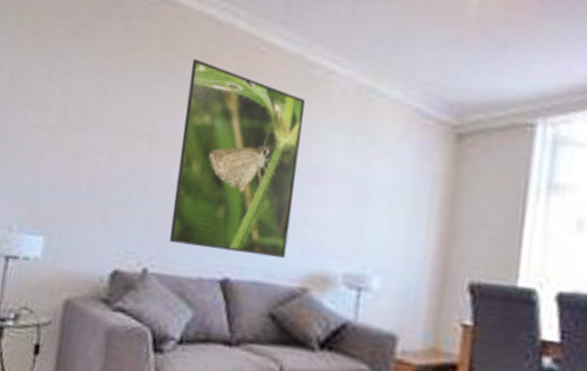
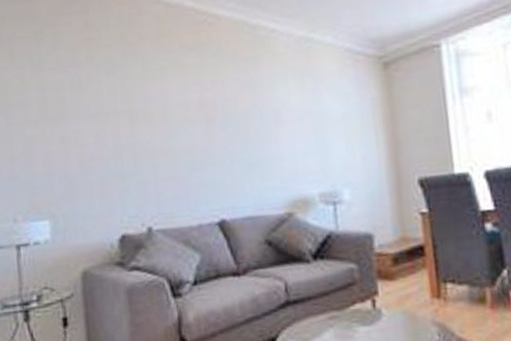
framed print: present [169,59,305,258] -> none [152,38,269,200]

